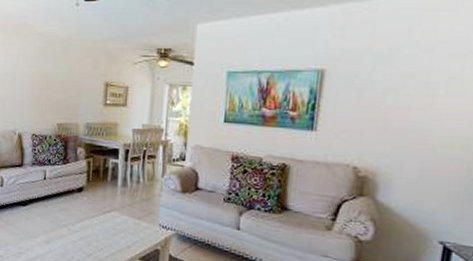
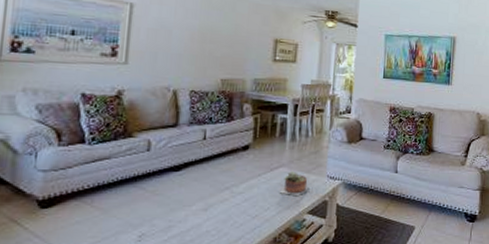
succulent plant: none [112,215,142,242] -> present [280,170,310,197]

